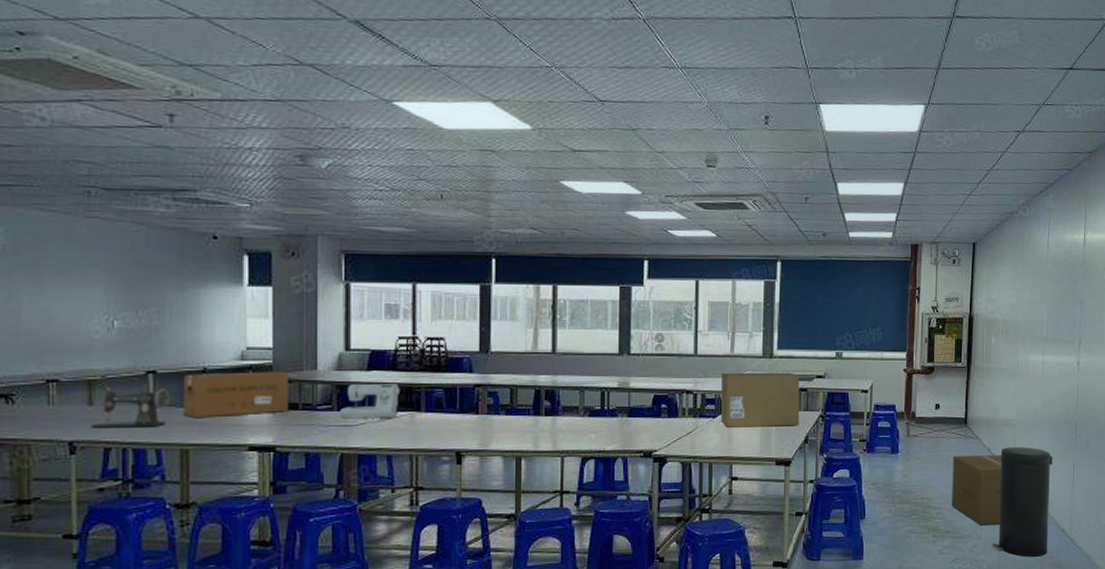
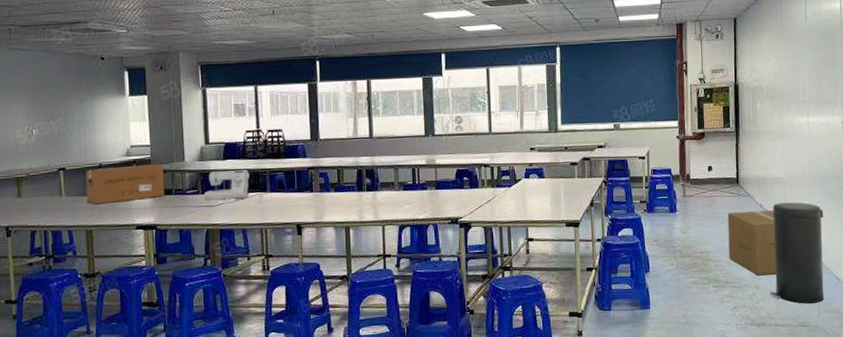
sewing machine: present [90,383,170,429] -> none [20,178,76,216]
box: present [721,372,800,428] -> none [513,144,585,195]

